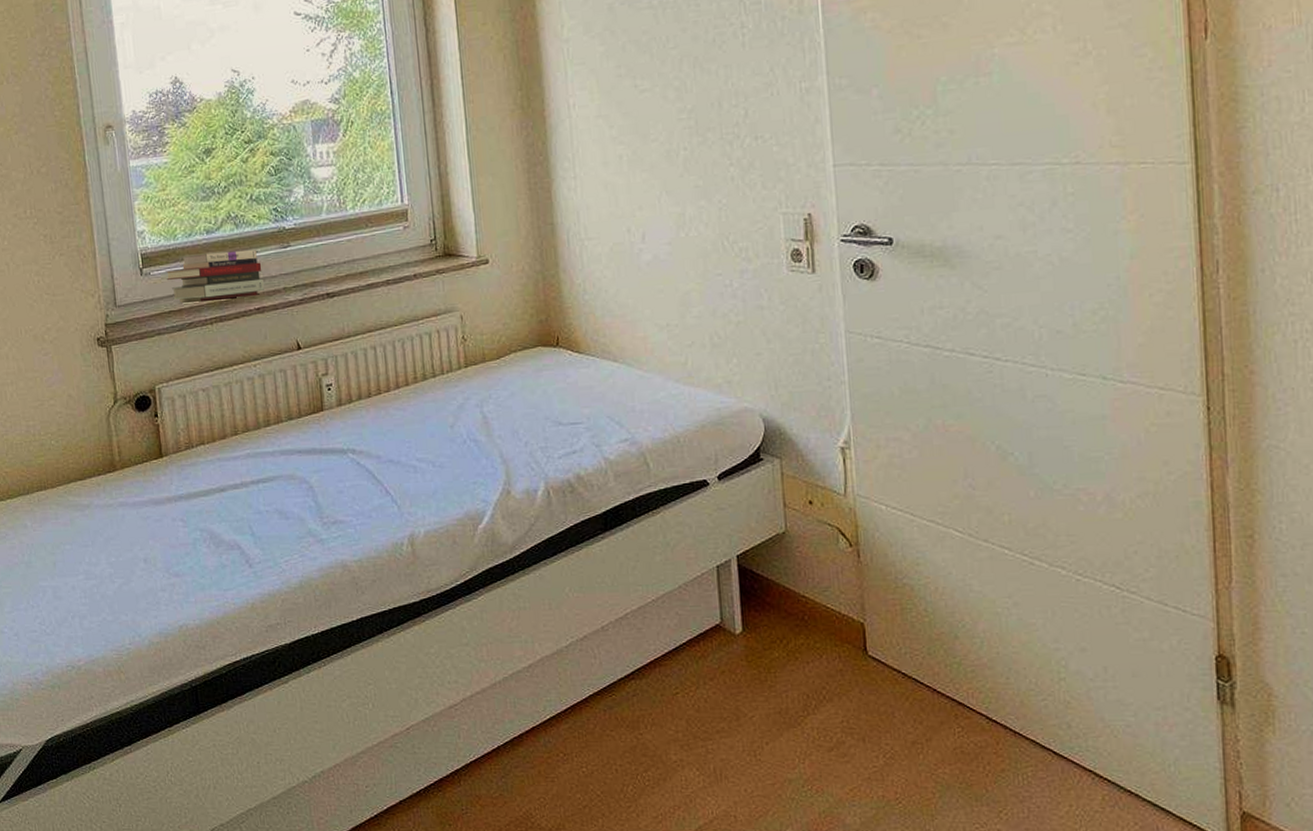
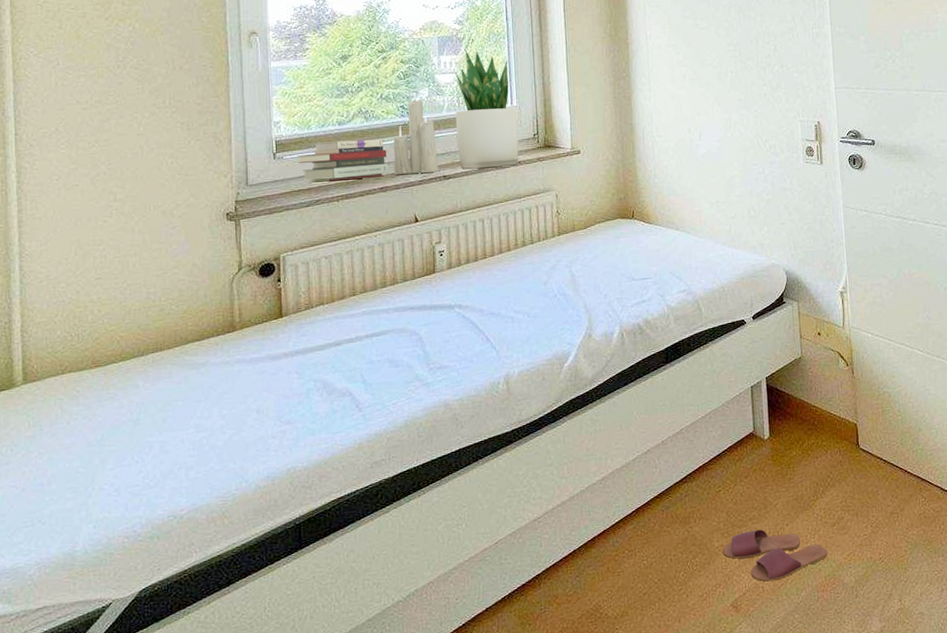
candle: none [268,191,322,294] -> present [393,92,439,176]
planter: none [333,136,414,286] -> present [454,51,519,170]
slippers: none [682,746,823,810] -> present [723,529,828,582]

